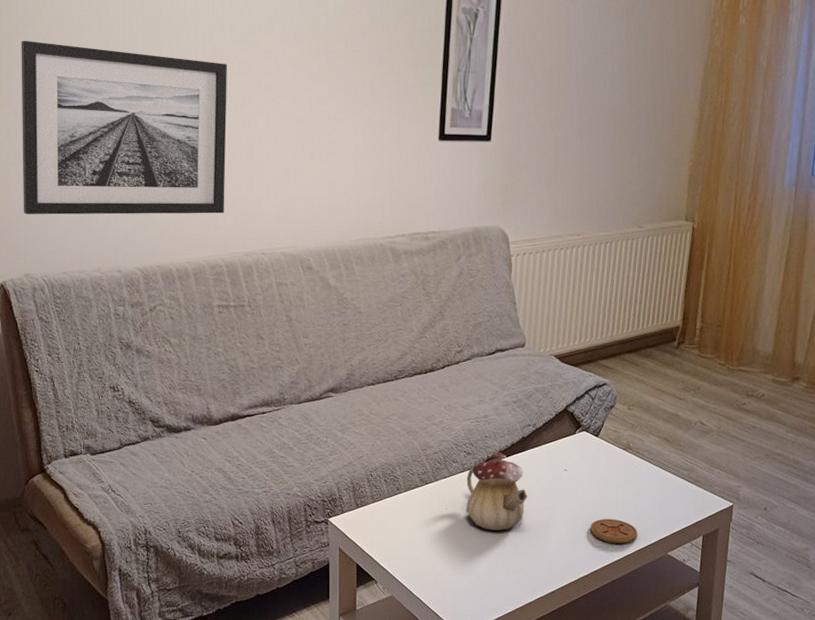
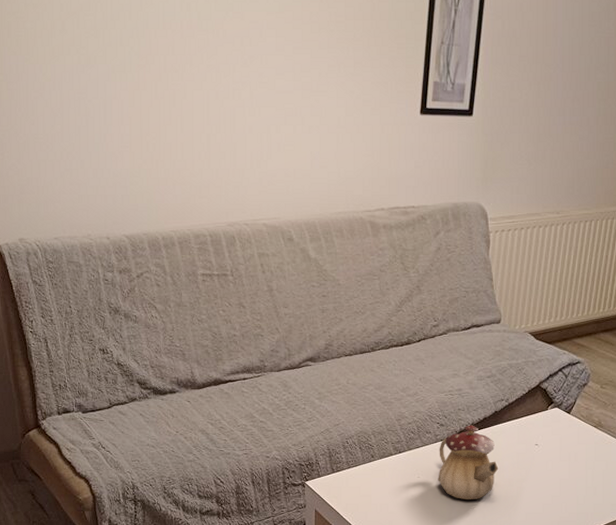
wall art: present [21,40,228,215] -> none [12,8,213,184]
coaster: present [590,518,638,544] -> none [559,493,606,518]

